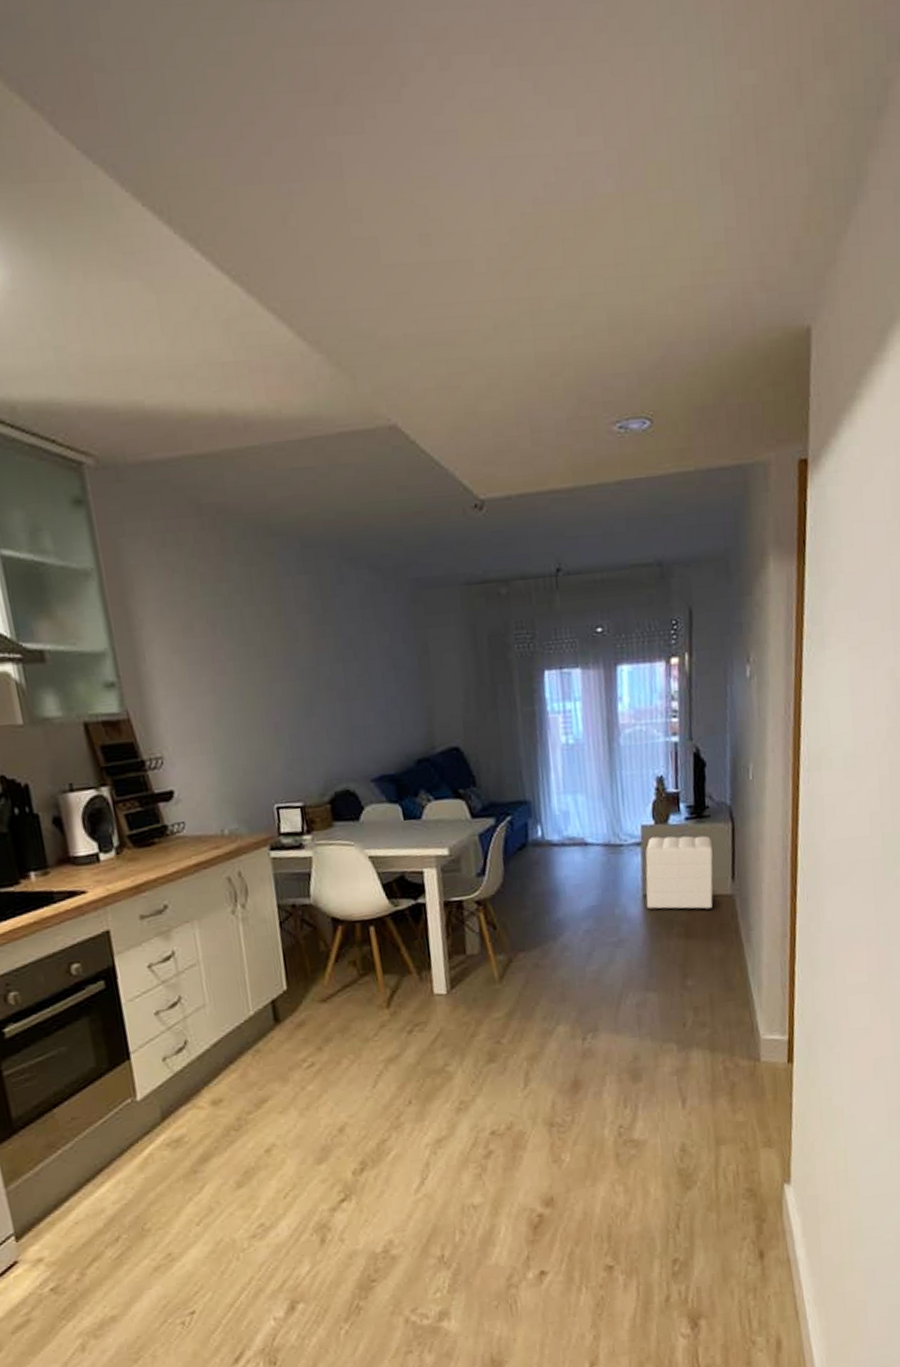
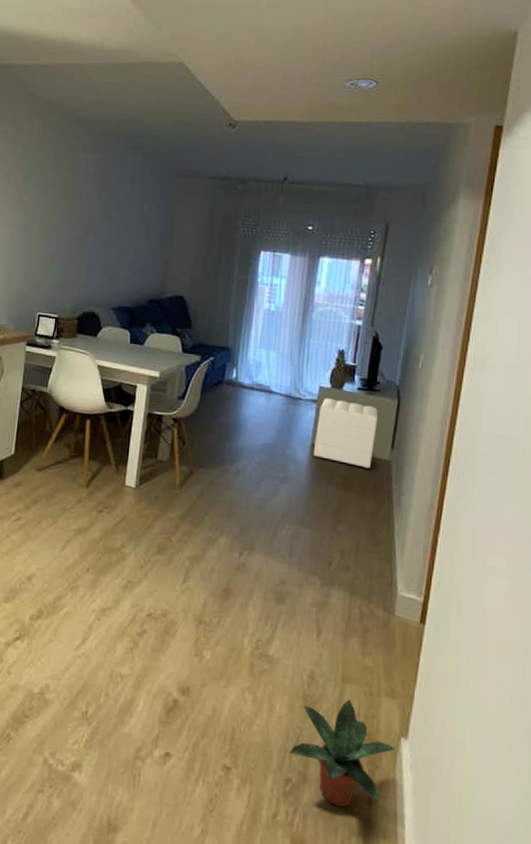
potted plant: none [671,1161,780,1271] -> present [289,699,396,808]

